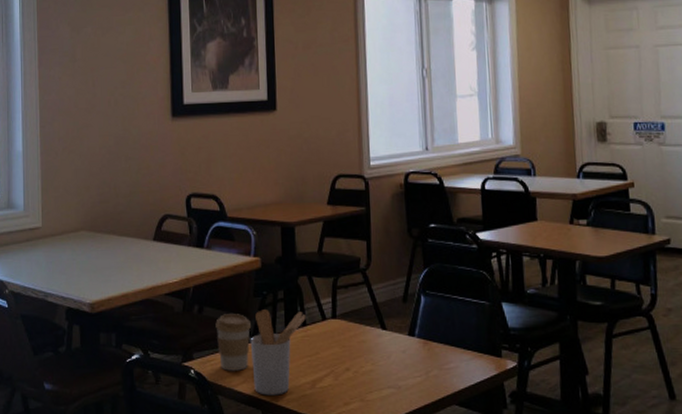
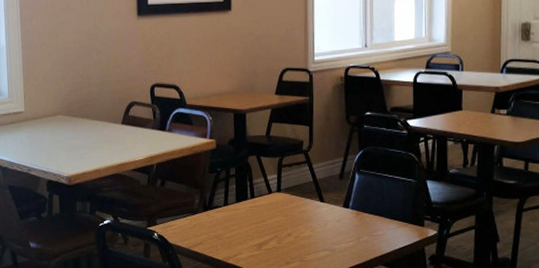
coffee cup: present [215,314,252,371] -> none [176,187,207,235]
utensil holder: present [250,309,306,396] -> none [205,184,254,255]

